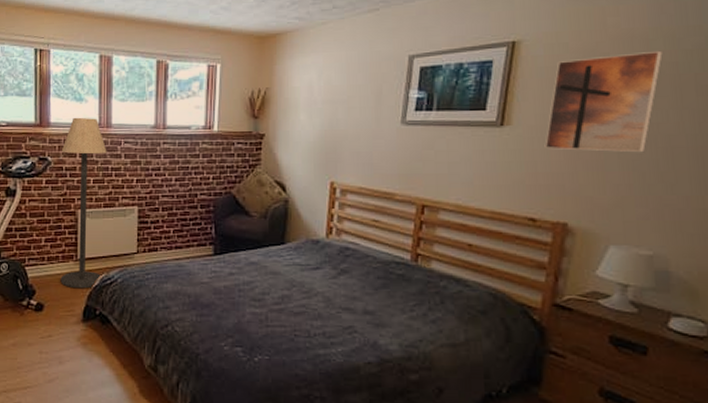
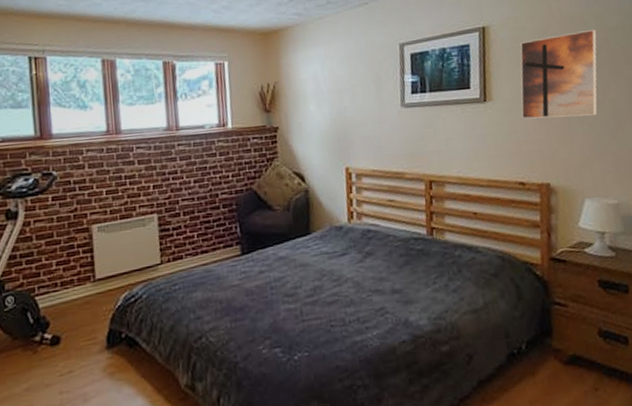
floor lamp: present [60,117,107,289] -> none [68,125,124,313]

